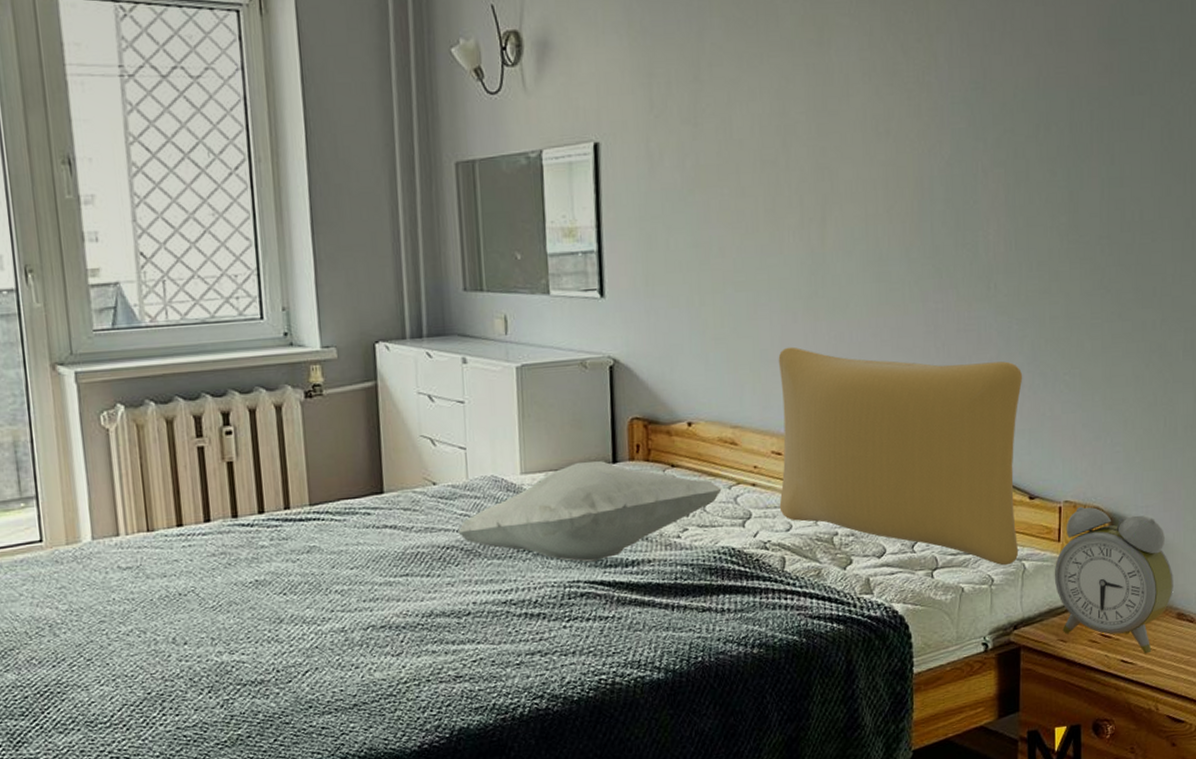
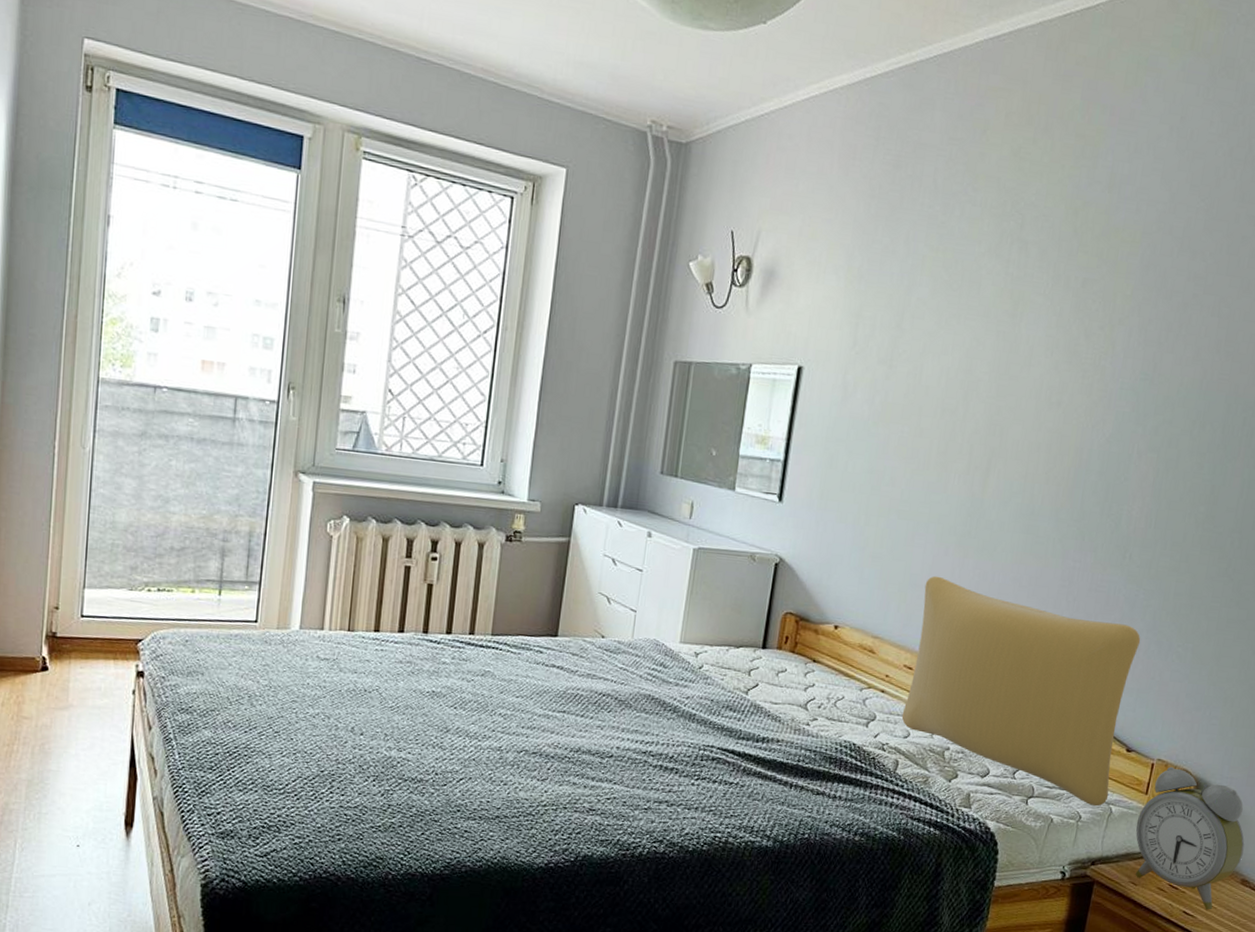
cushion: present [458,461,722,562] -> none [615,642,854,732]

